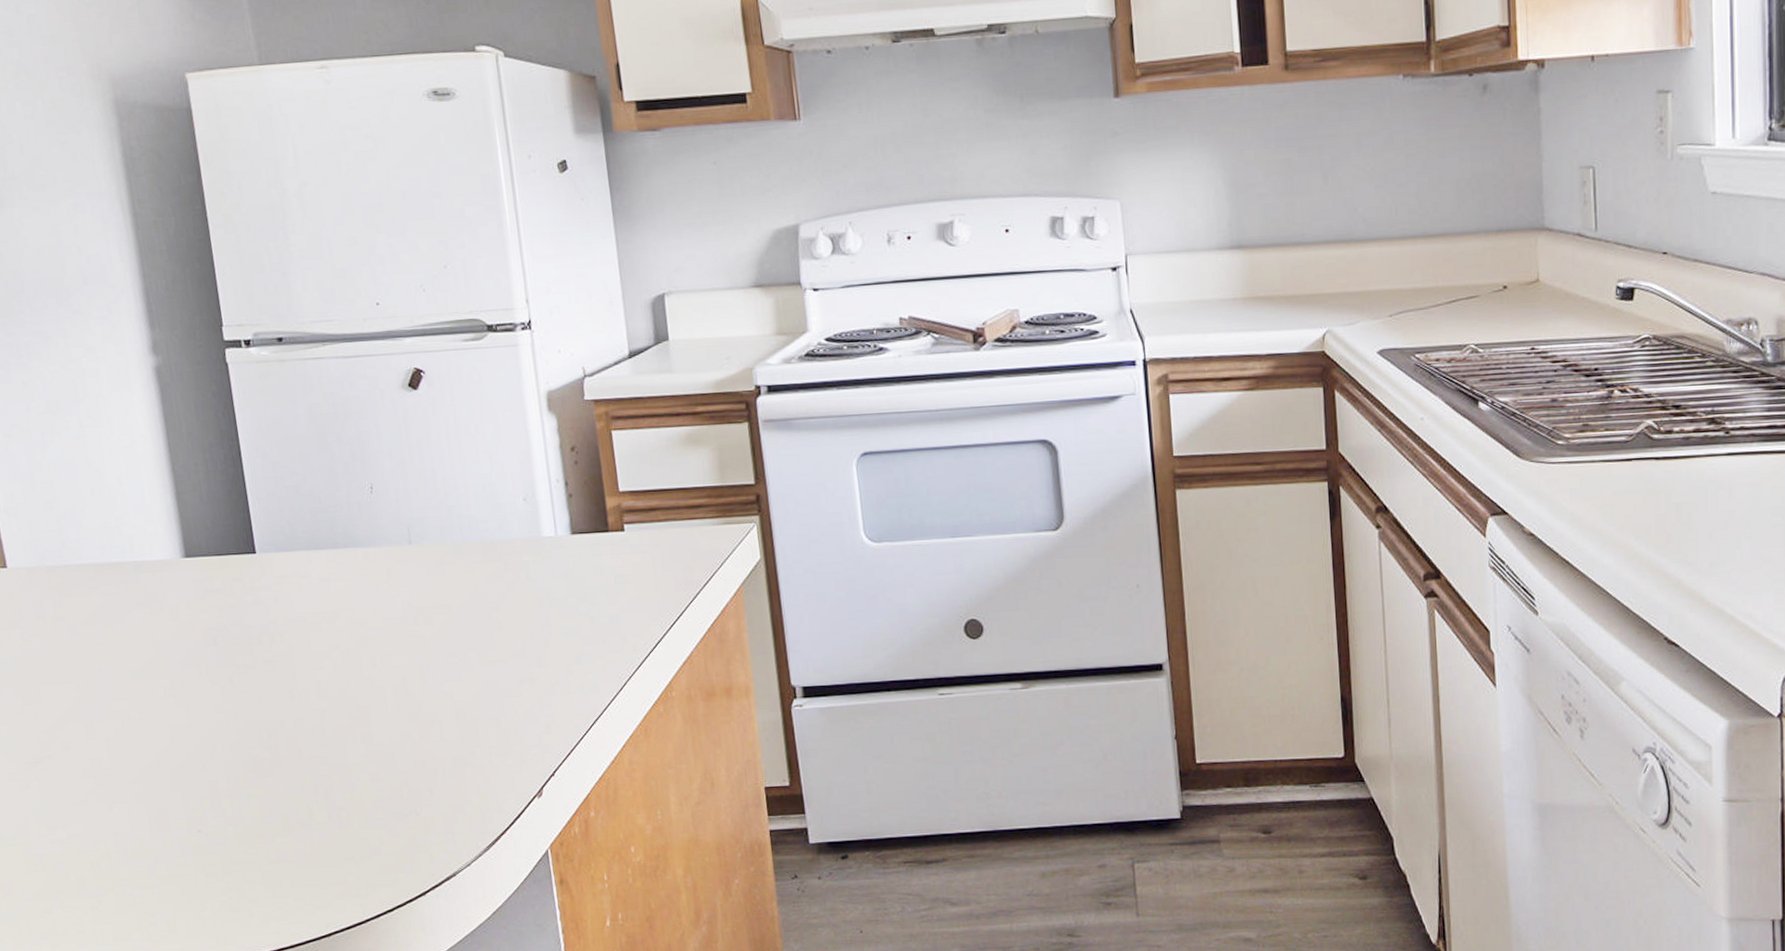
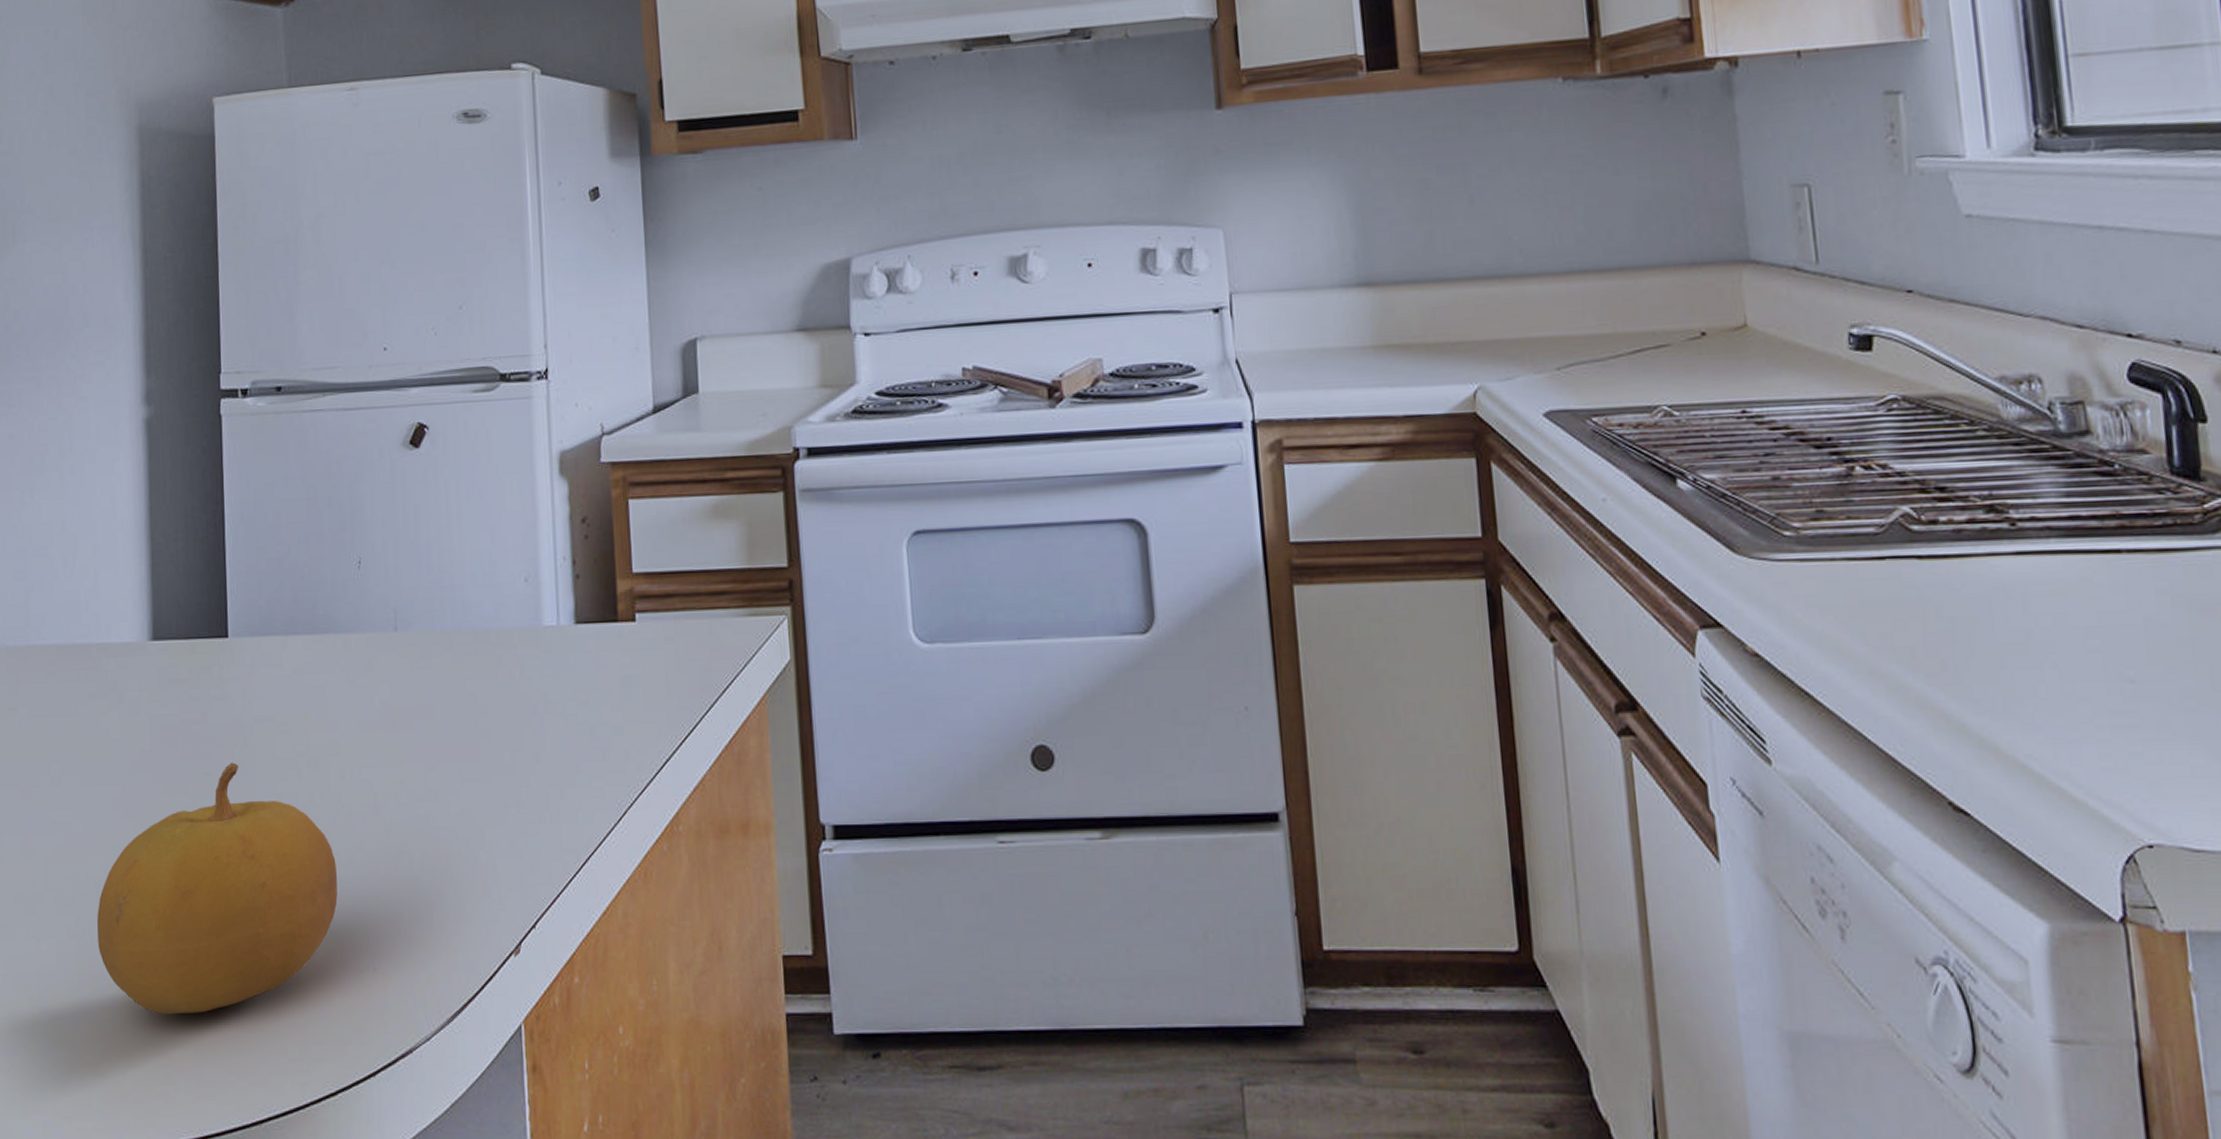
fruit: none [161,656,379,858] -> present [97,762,338,1015]

